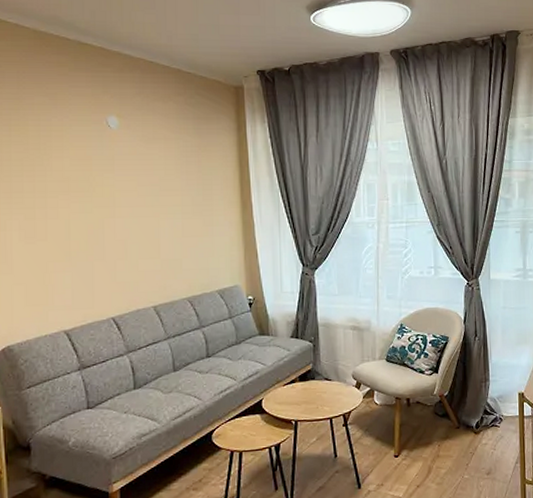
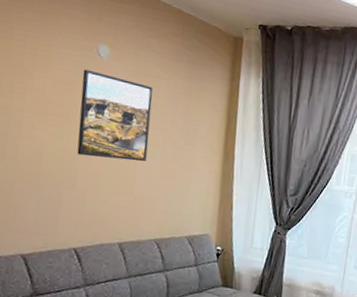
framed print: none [96,142,168,227] -> present [77,69,153,162]

